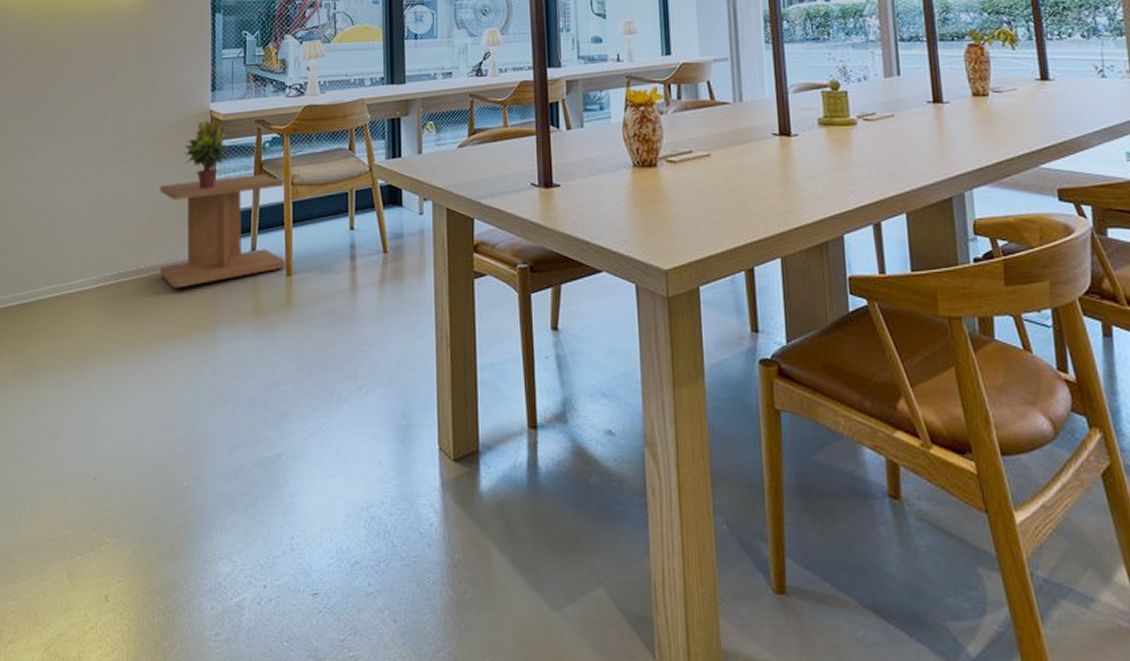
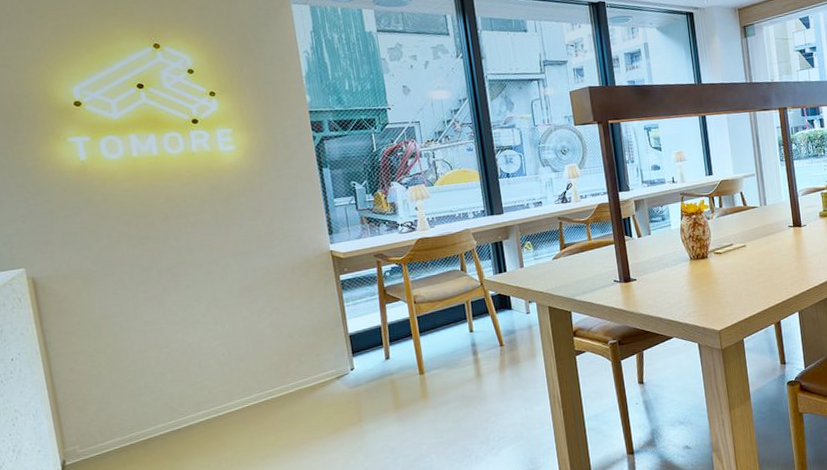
side table: present [159,173,286,288] -> none [292,297,418,398]
potted plant: present [184,120,230,189] -> none [311,258,354,316]

